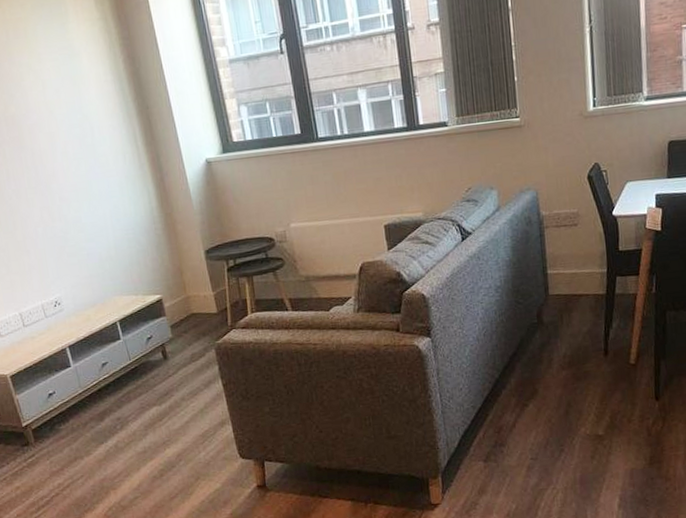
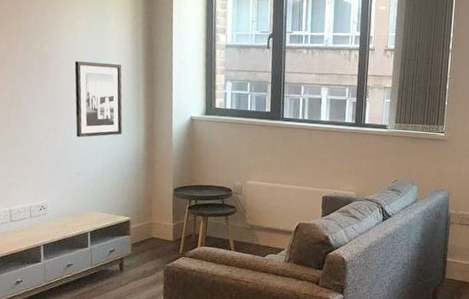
wall art: none [51,111,128,212] -> present [74,61,123,138]

